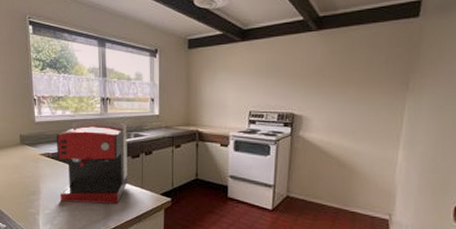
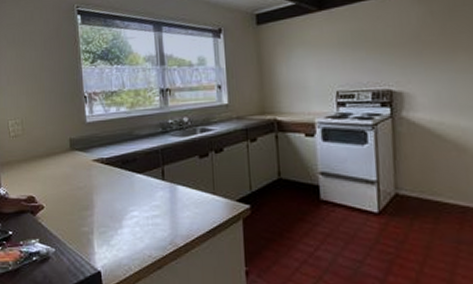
coffee maker: present [56,119,128,204] -> none [110,114,197,216]

